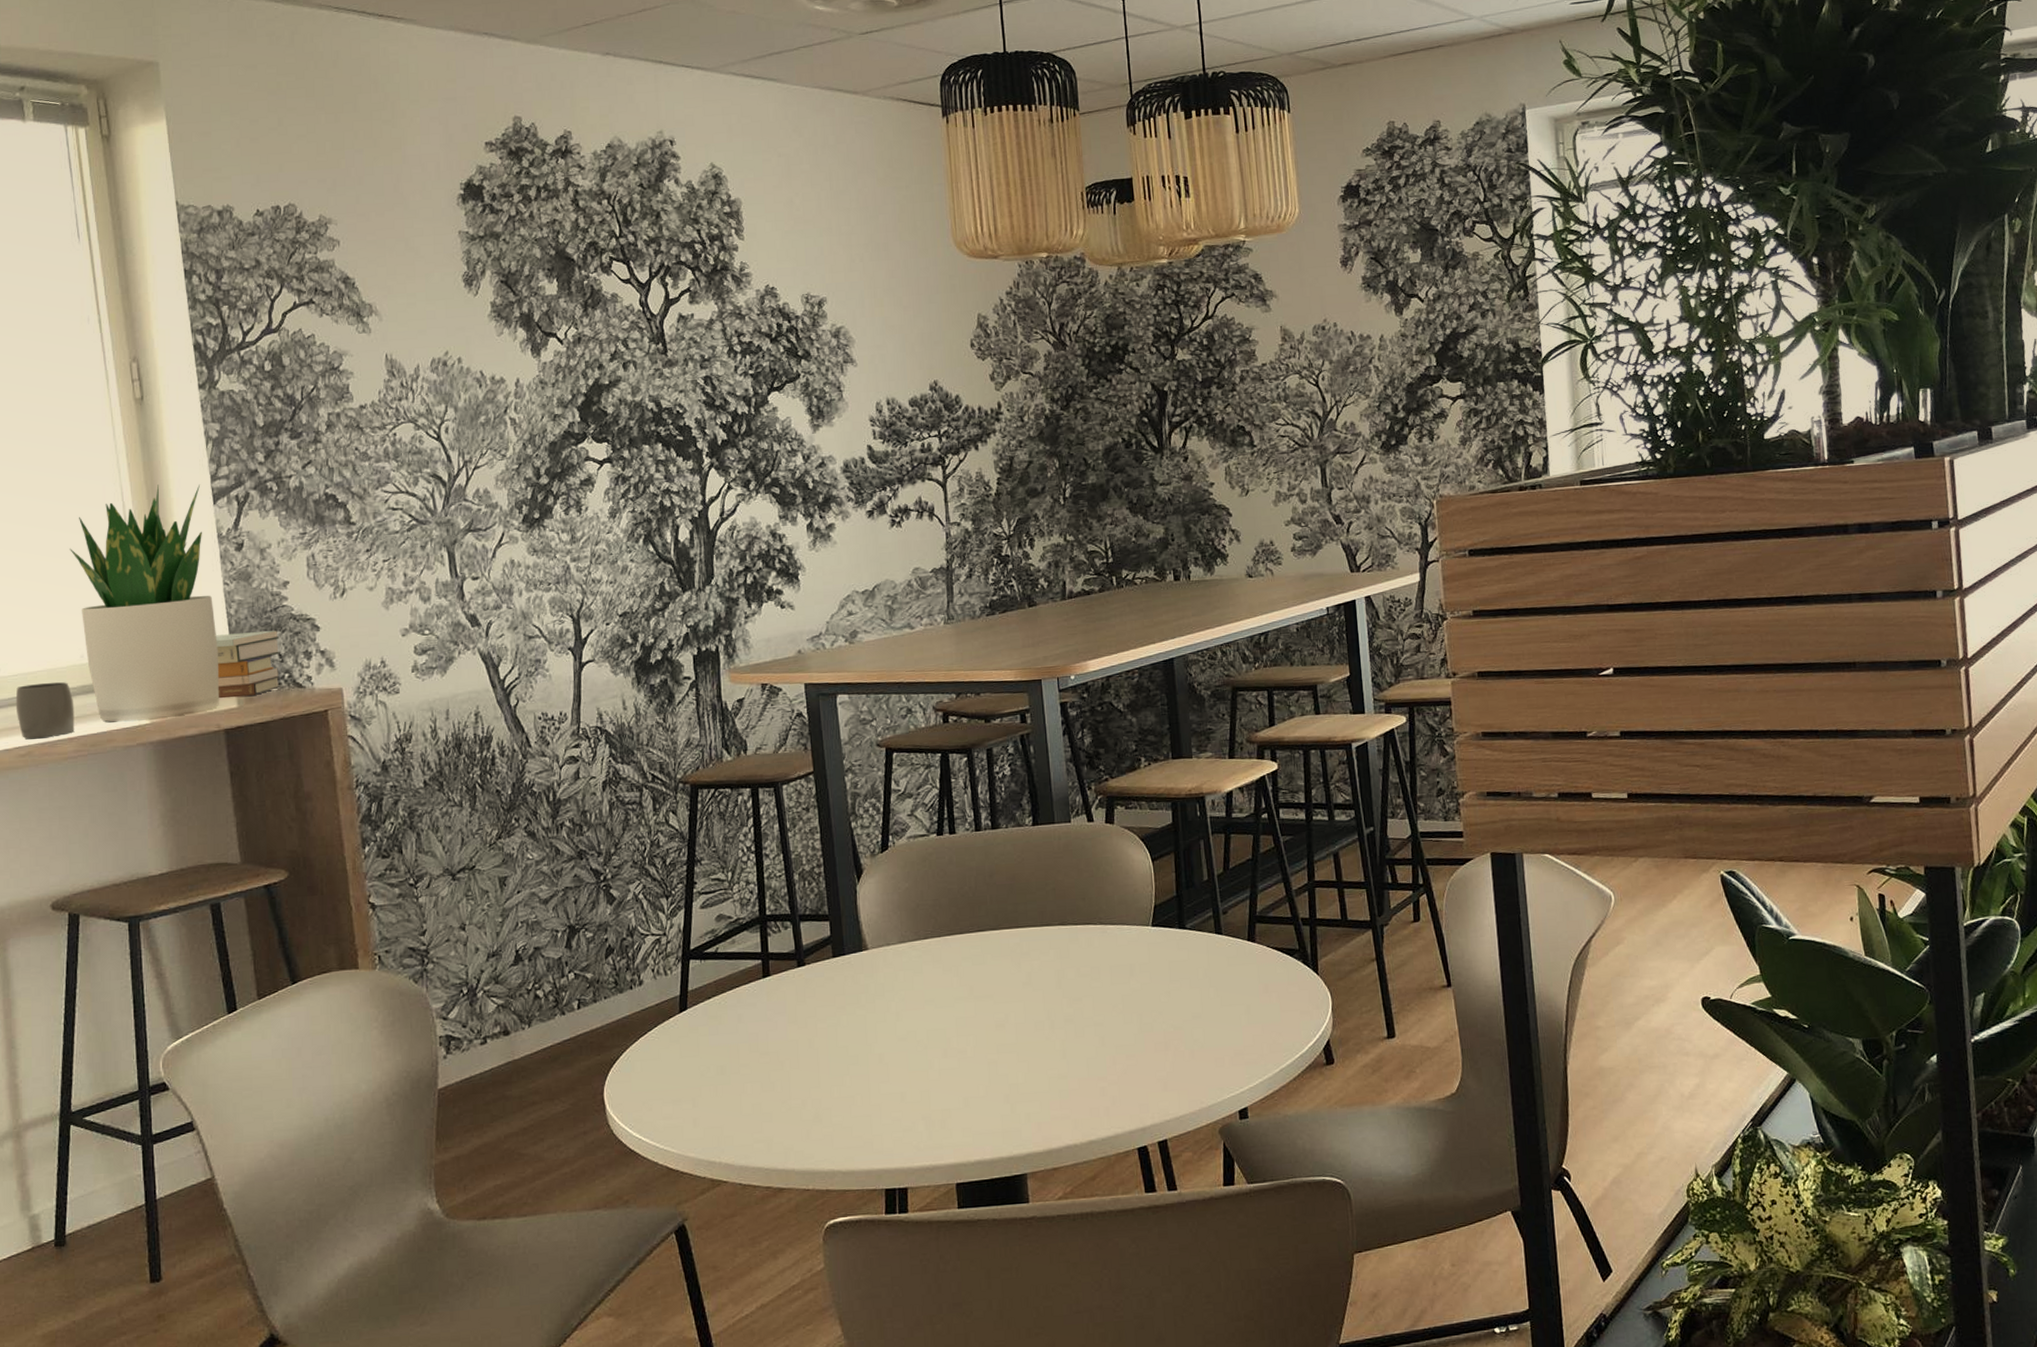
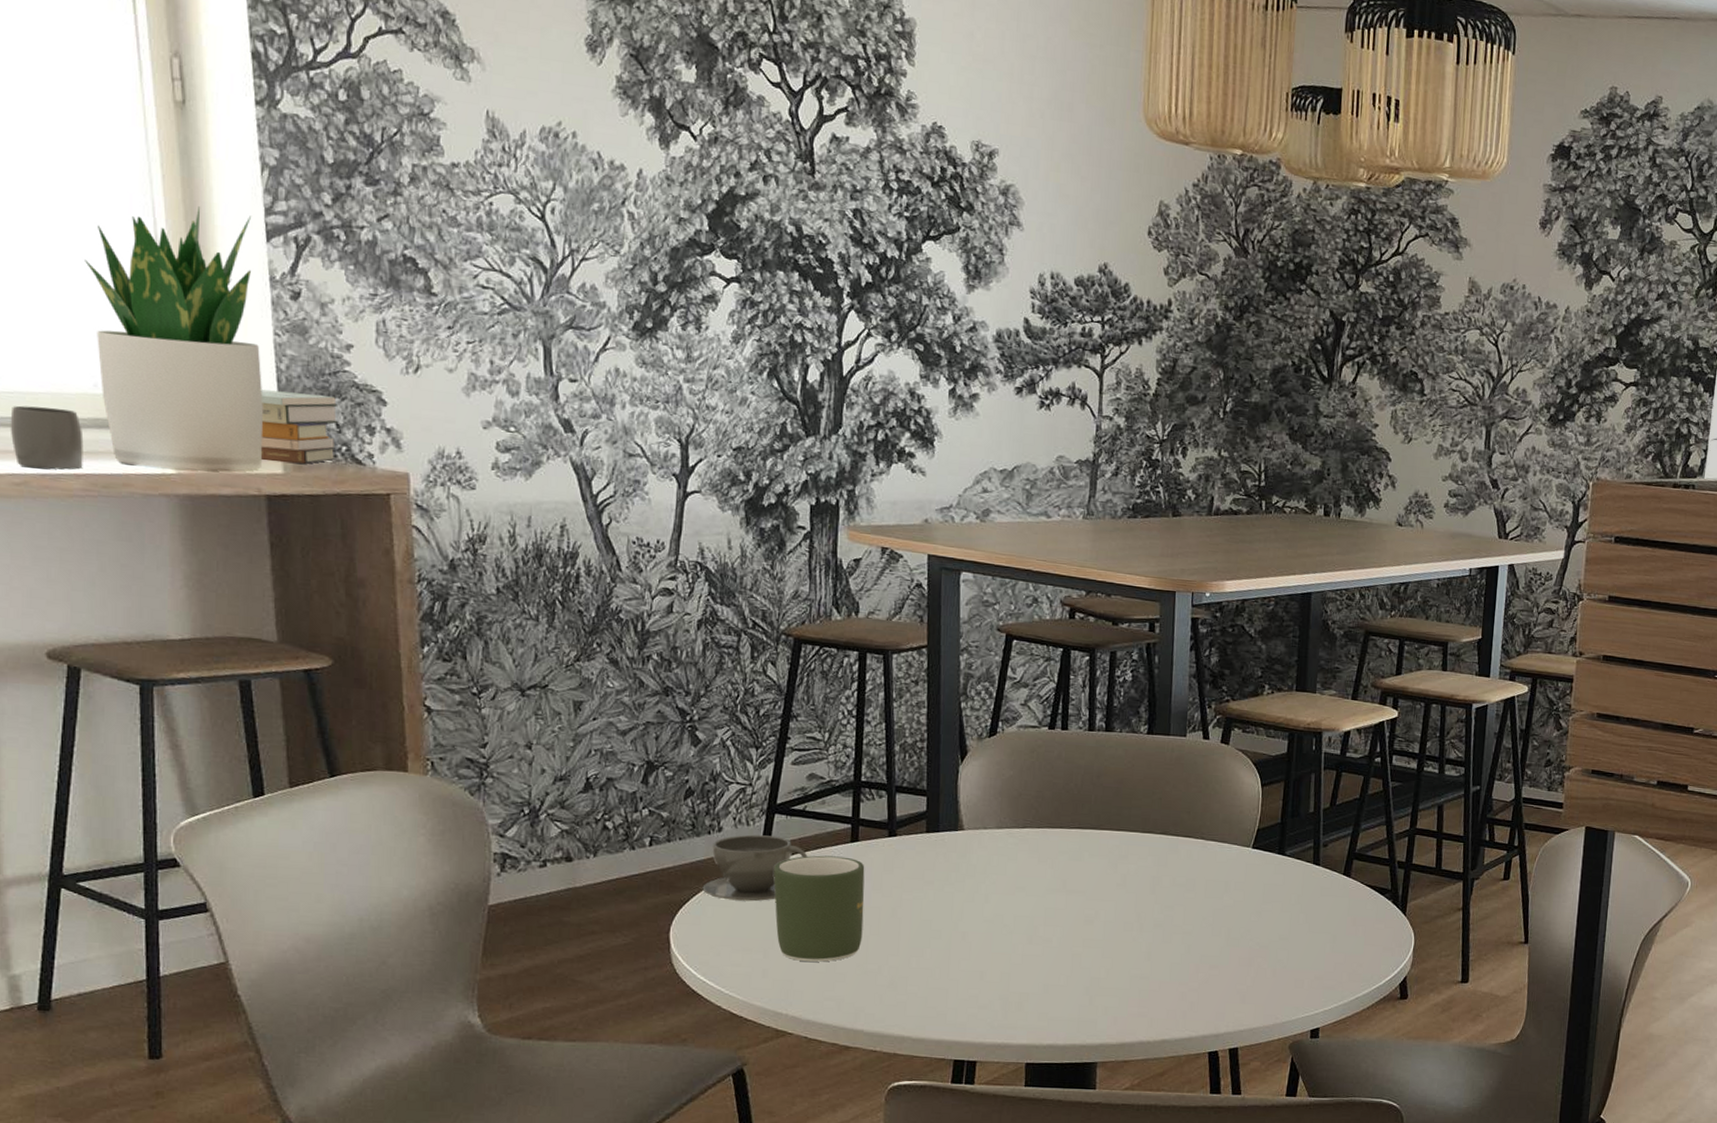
teacup: none [630,982,724,1053] -> present [702,834,808,902]
mug: none [694,993,784,1106] -> present [773,855,865,962]

